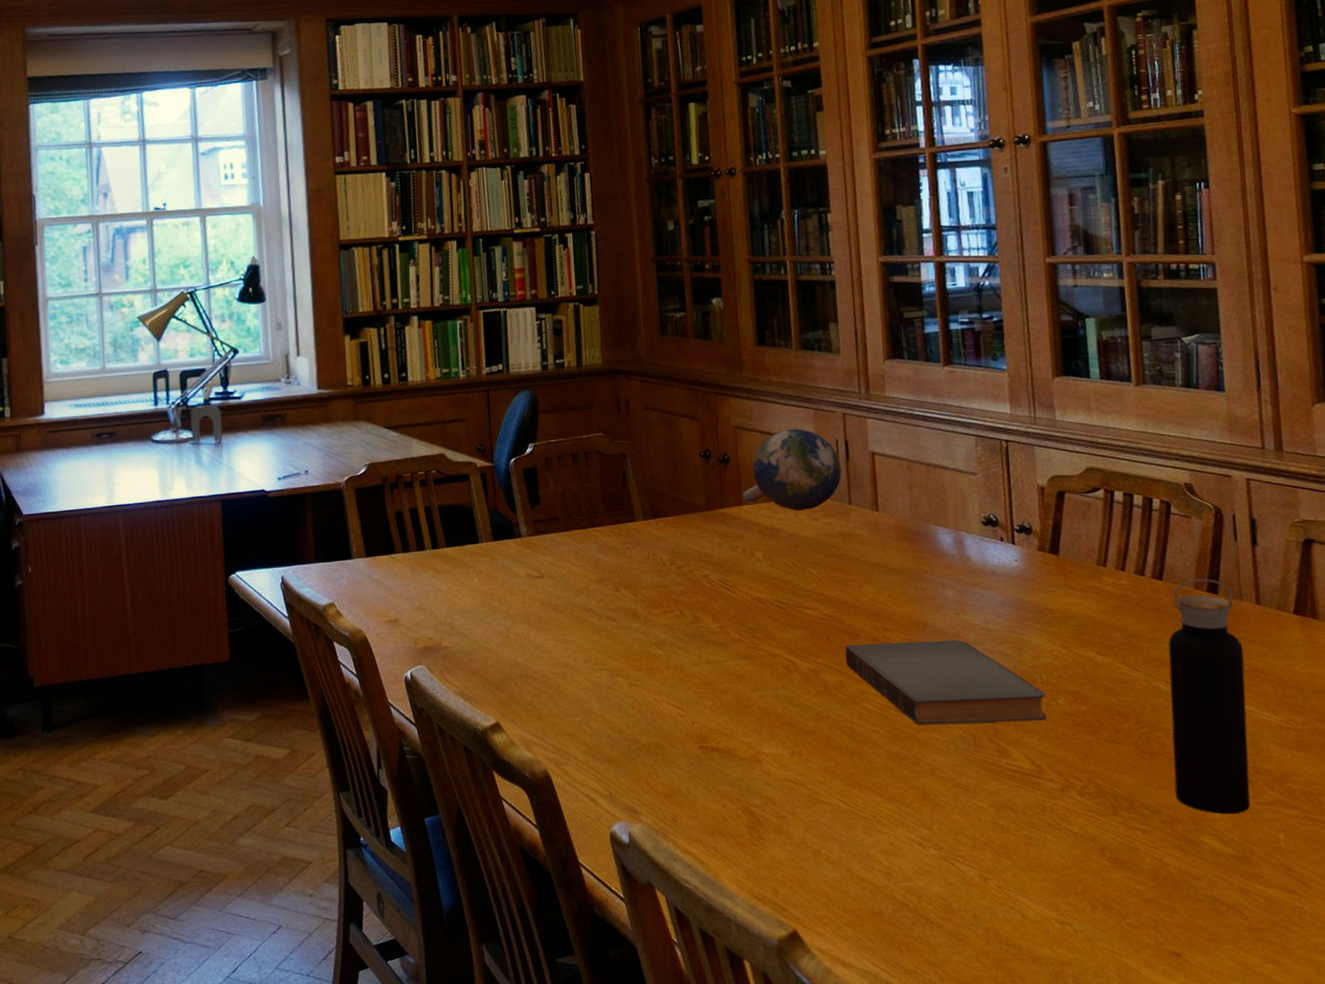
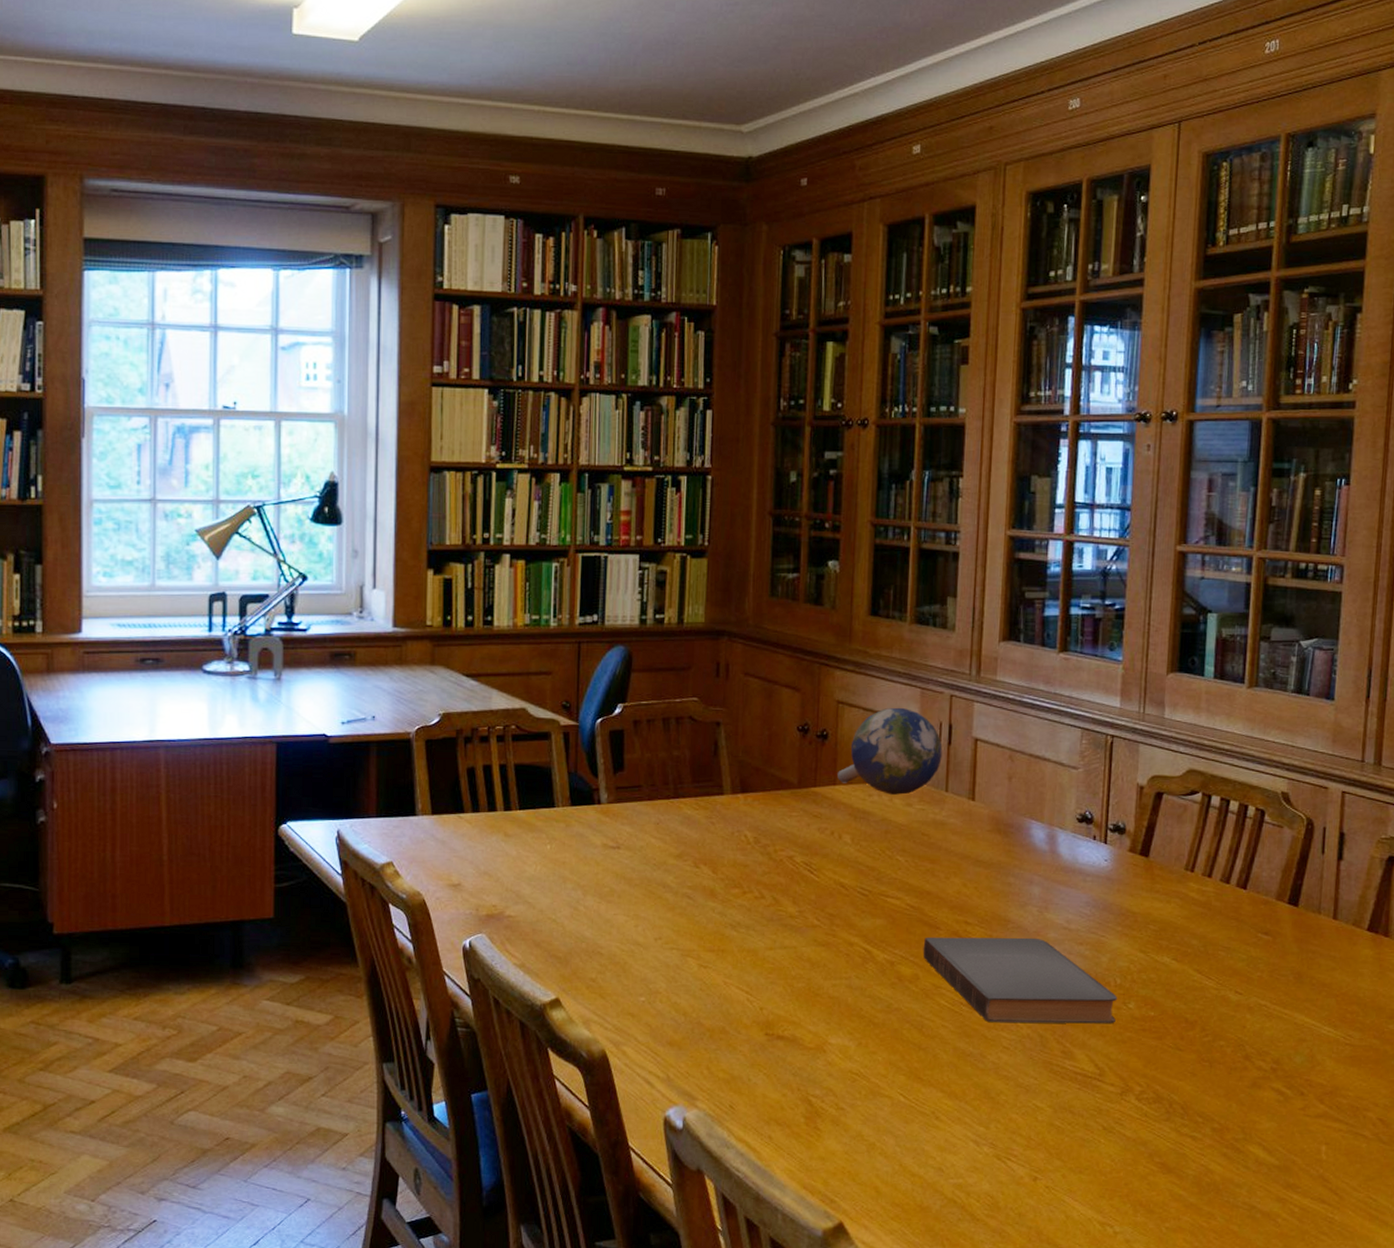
water bottle: present [1168,579,1250,814] -> none [1229,890,1314,1124]

